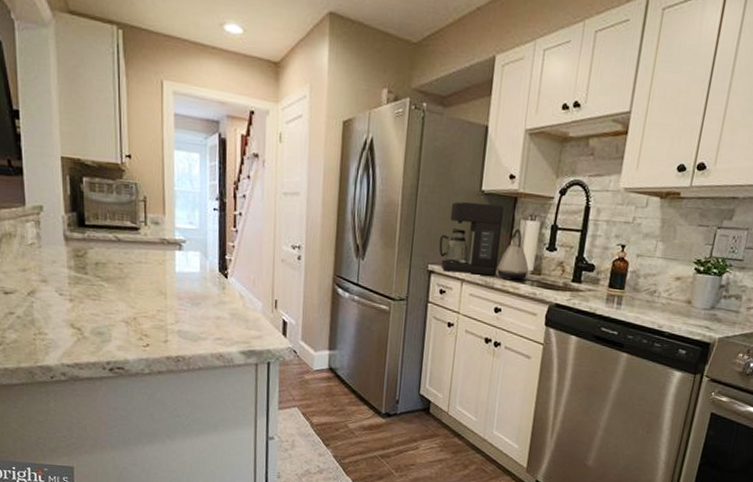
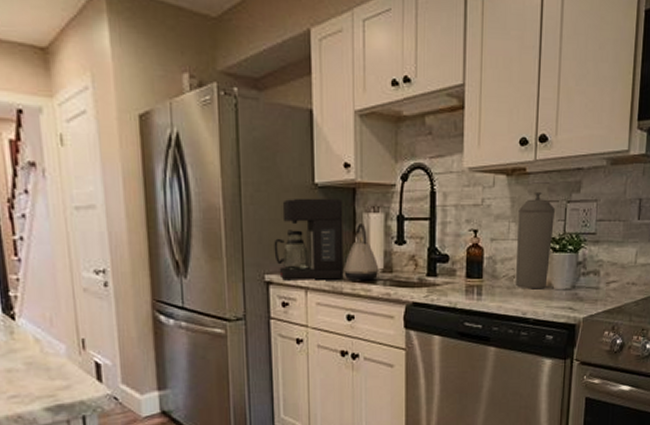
canister: none [655,215,705,306] -> present [515,191,556,290]

